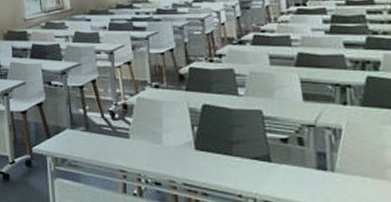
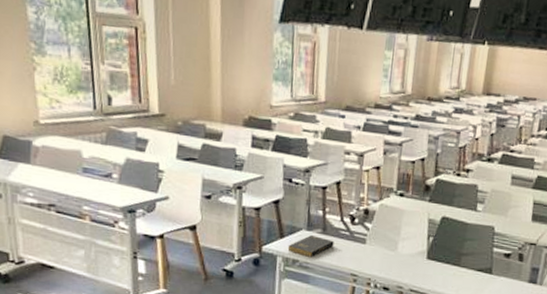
book: none [55,134,99,156] -> present [287,235,334,257]

